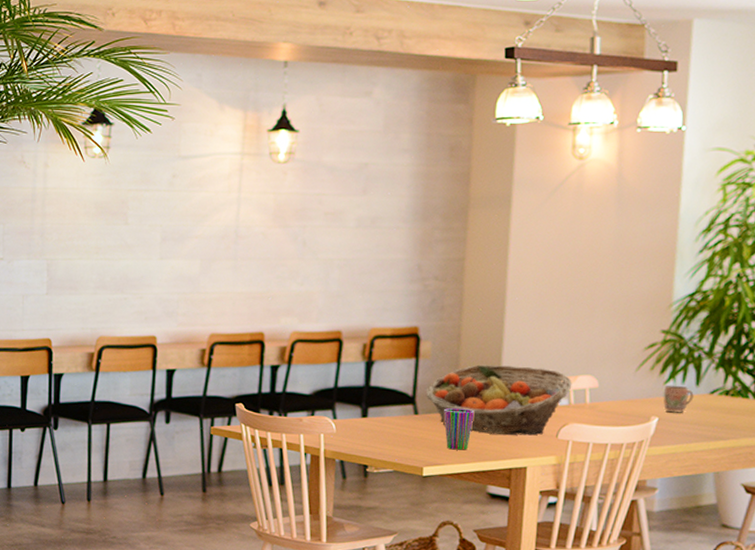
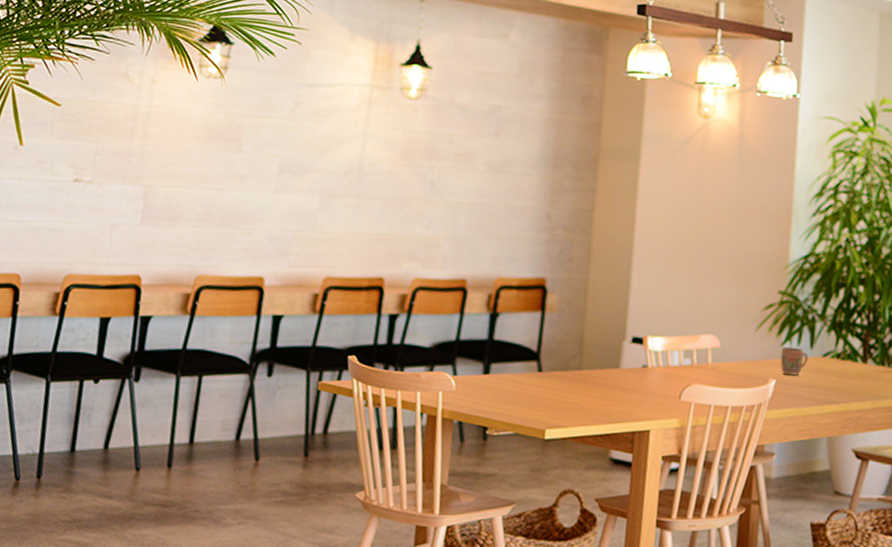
fruit basket: present [426,364,572,436] -> none [551,320,695,397]
cup: present [444,407,475,450] -> none [568,365,600,412]

